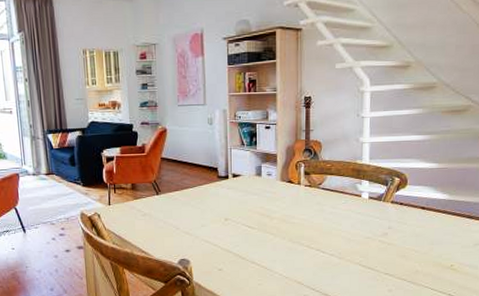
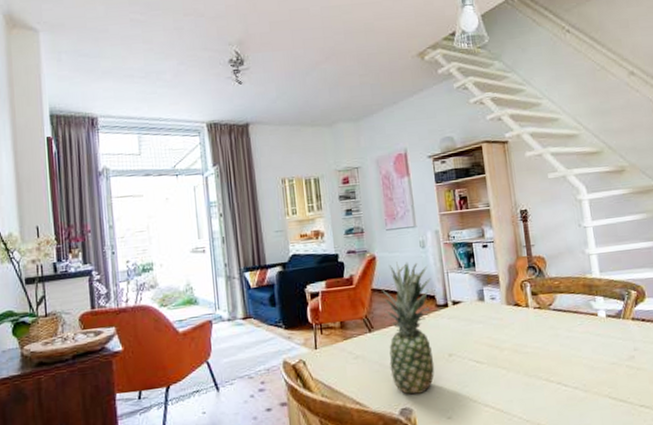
fruit: none [170,135,216,249] -> present [382,262,435,395]

